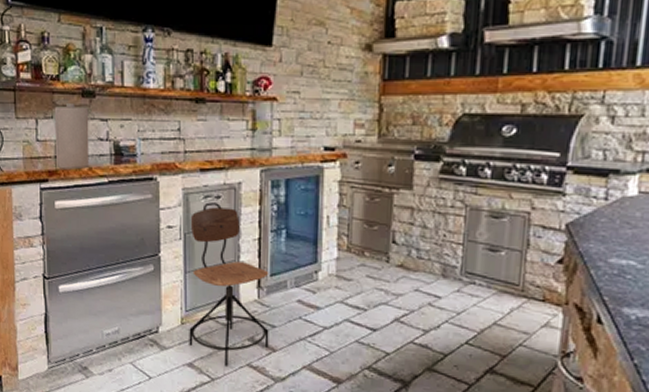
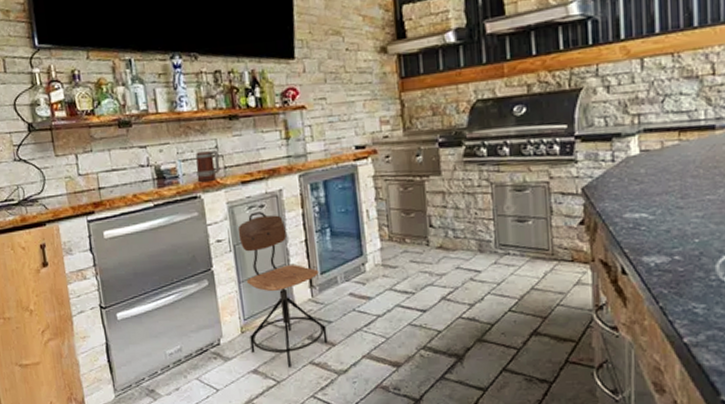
paper towel holder: present [54,104,90,170] -> none [92,135,133,200]
beer mug: none [155,132,181,165] -> present [195,150,221,183]

